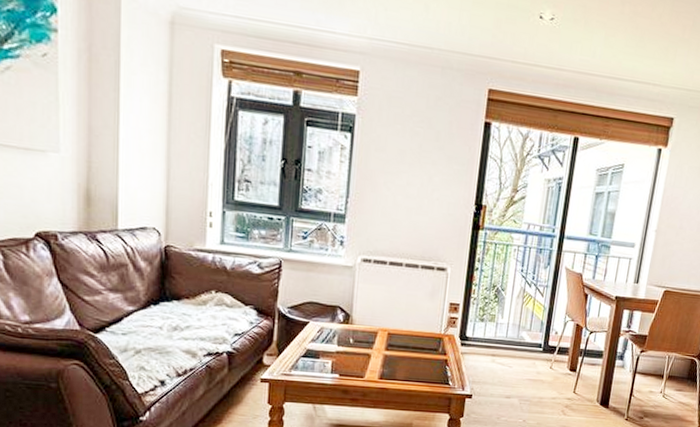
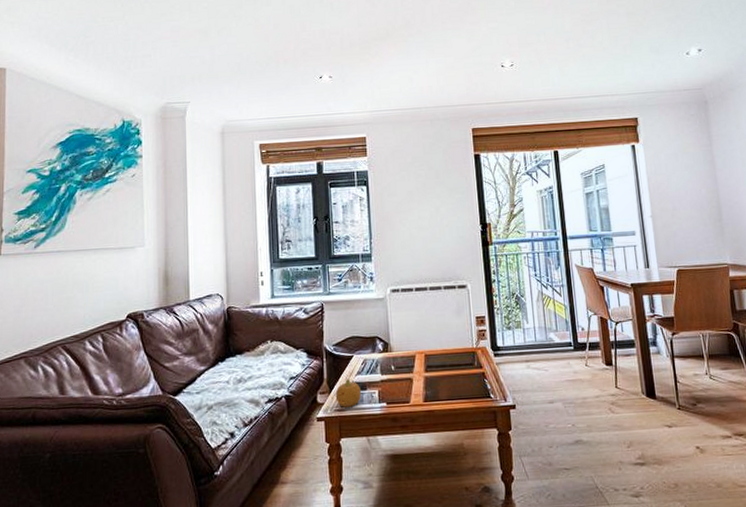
fruit: none [284,345,314,373] -> present [335,379,362,407]

